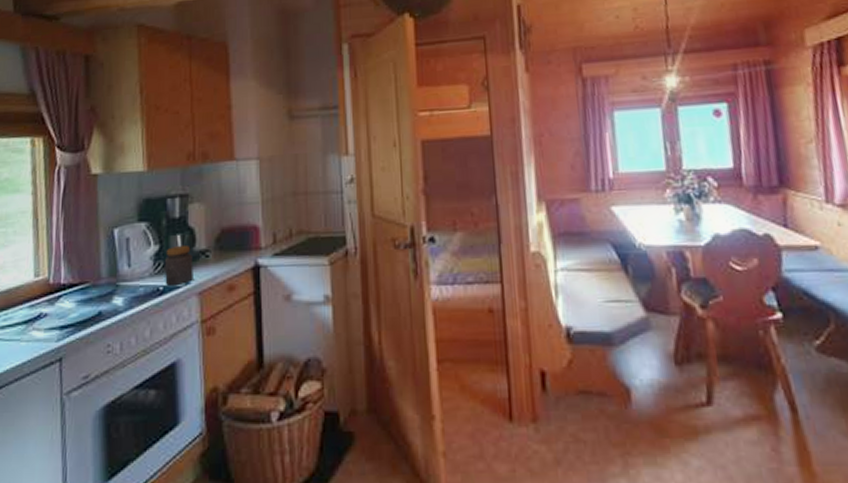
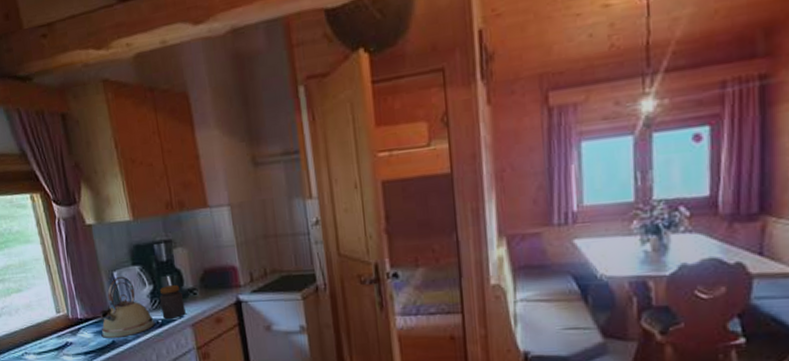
kettle: none [86,234,156,310] -> present [100,276,156,339]

